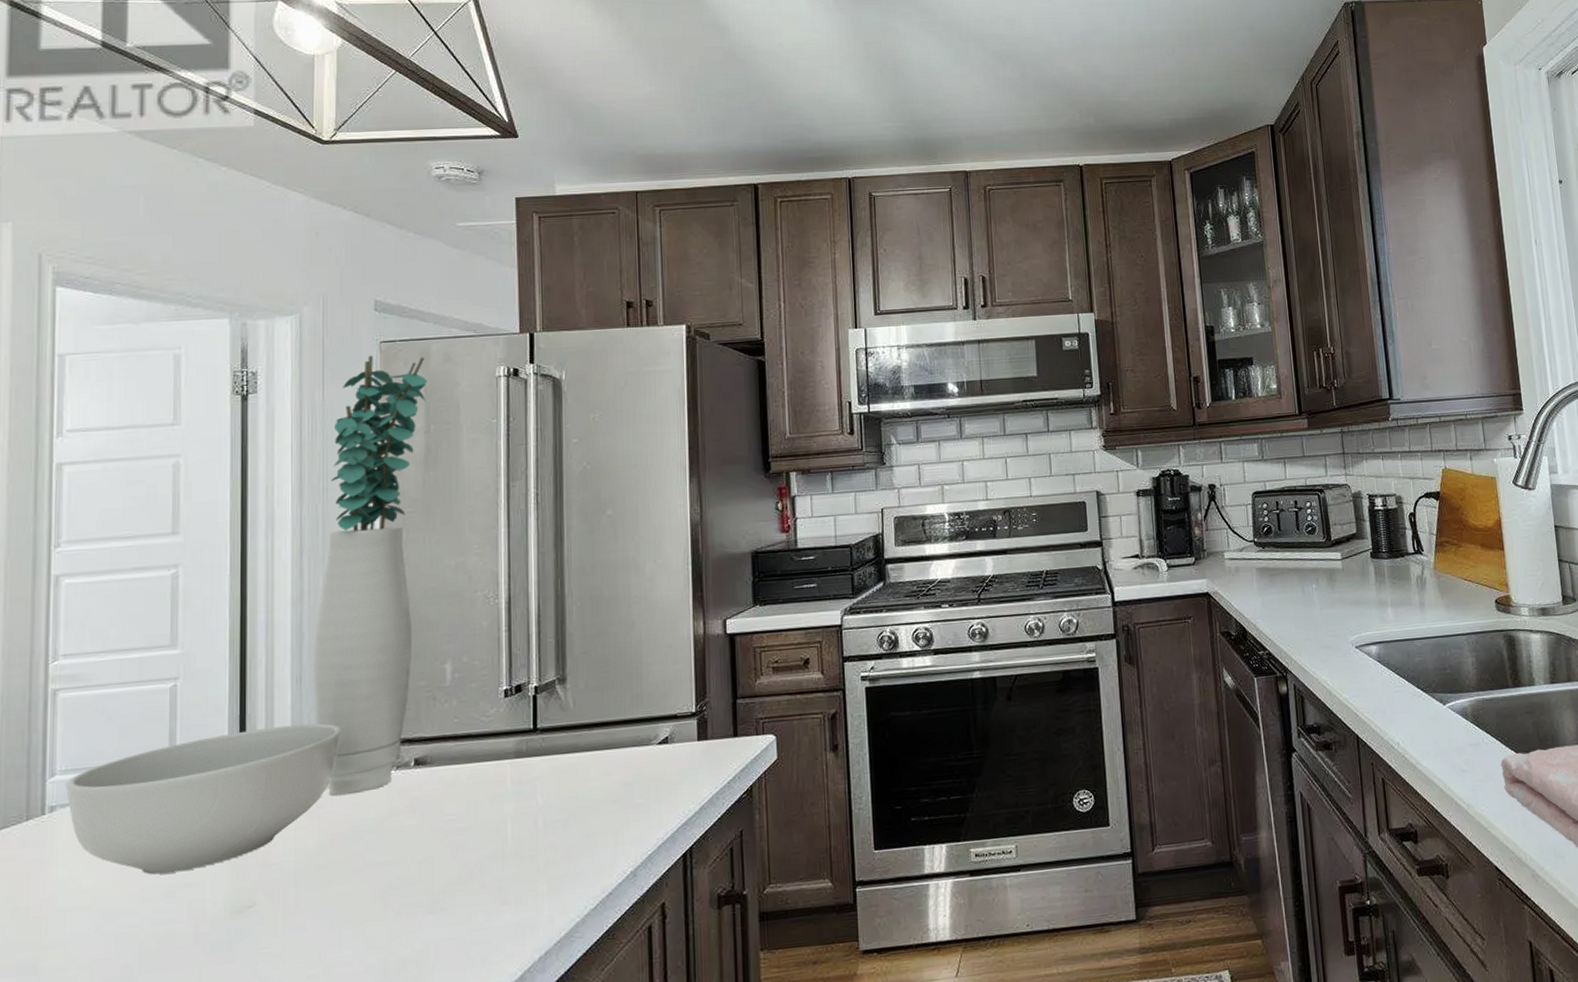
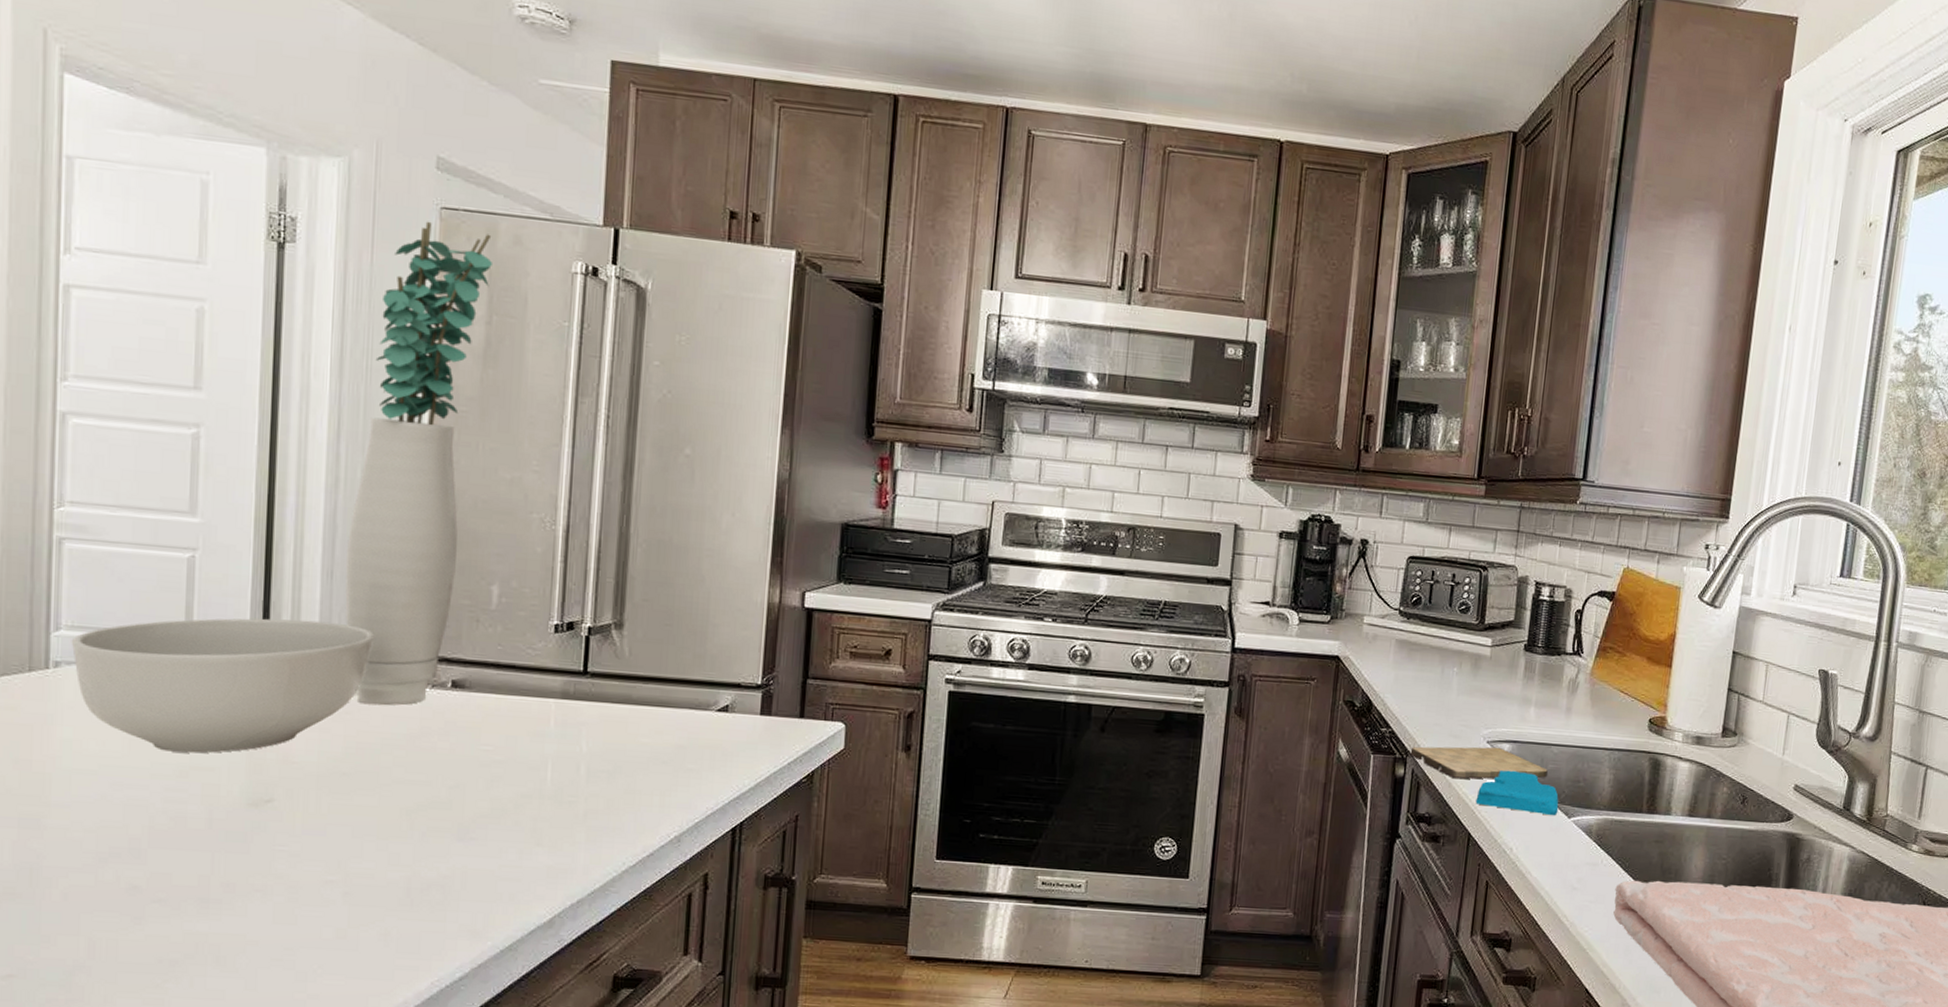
cutting board: none [1289,650,1416,687] -> present [1410,746,1548,780]
sponge: none [1356,669,1433,707] -> present [1475,770,1559,816]

